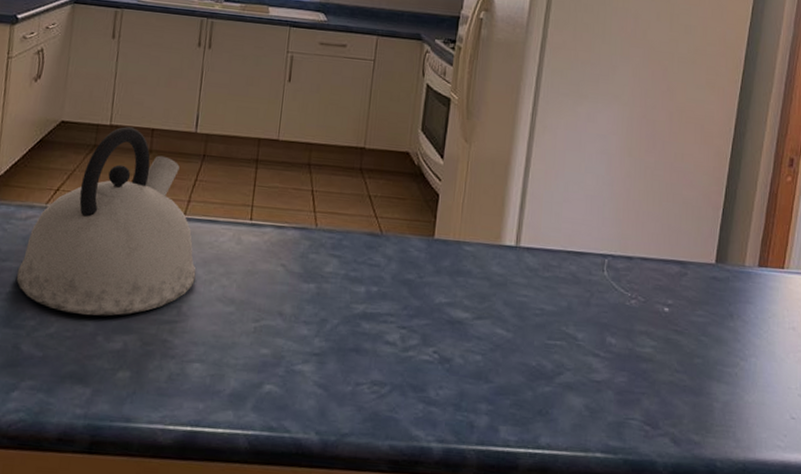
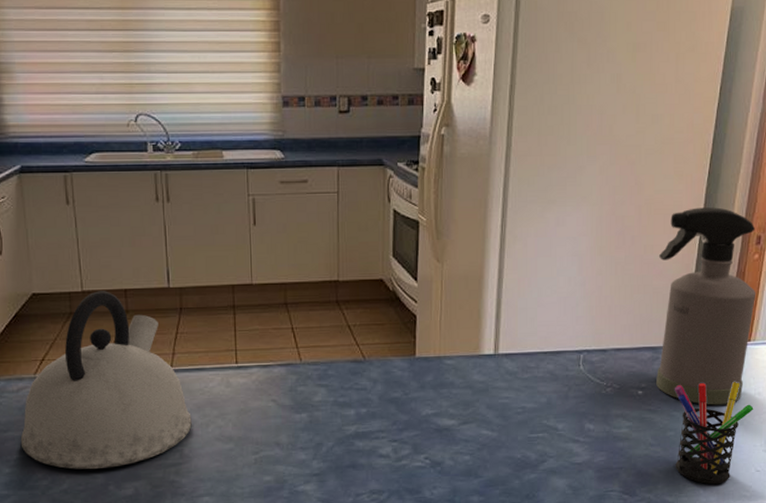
spray bottle: none [683,121,790,336] -> present [655,207,757,405]
pen holder: none [702,307,788,428] -> present [674,382,754,485]

